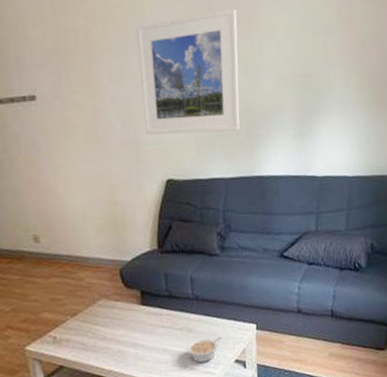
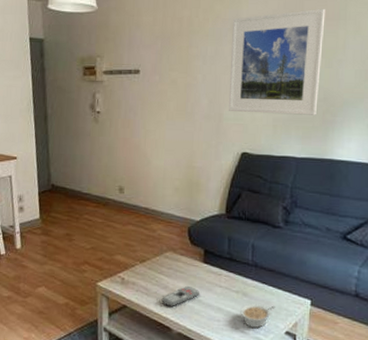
remote control: none [101,332,142,358] -> present [161,285,199,306]

